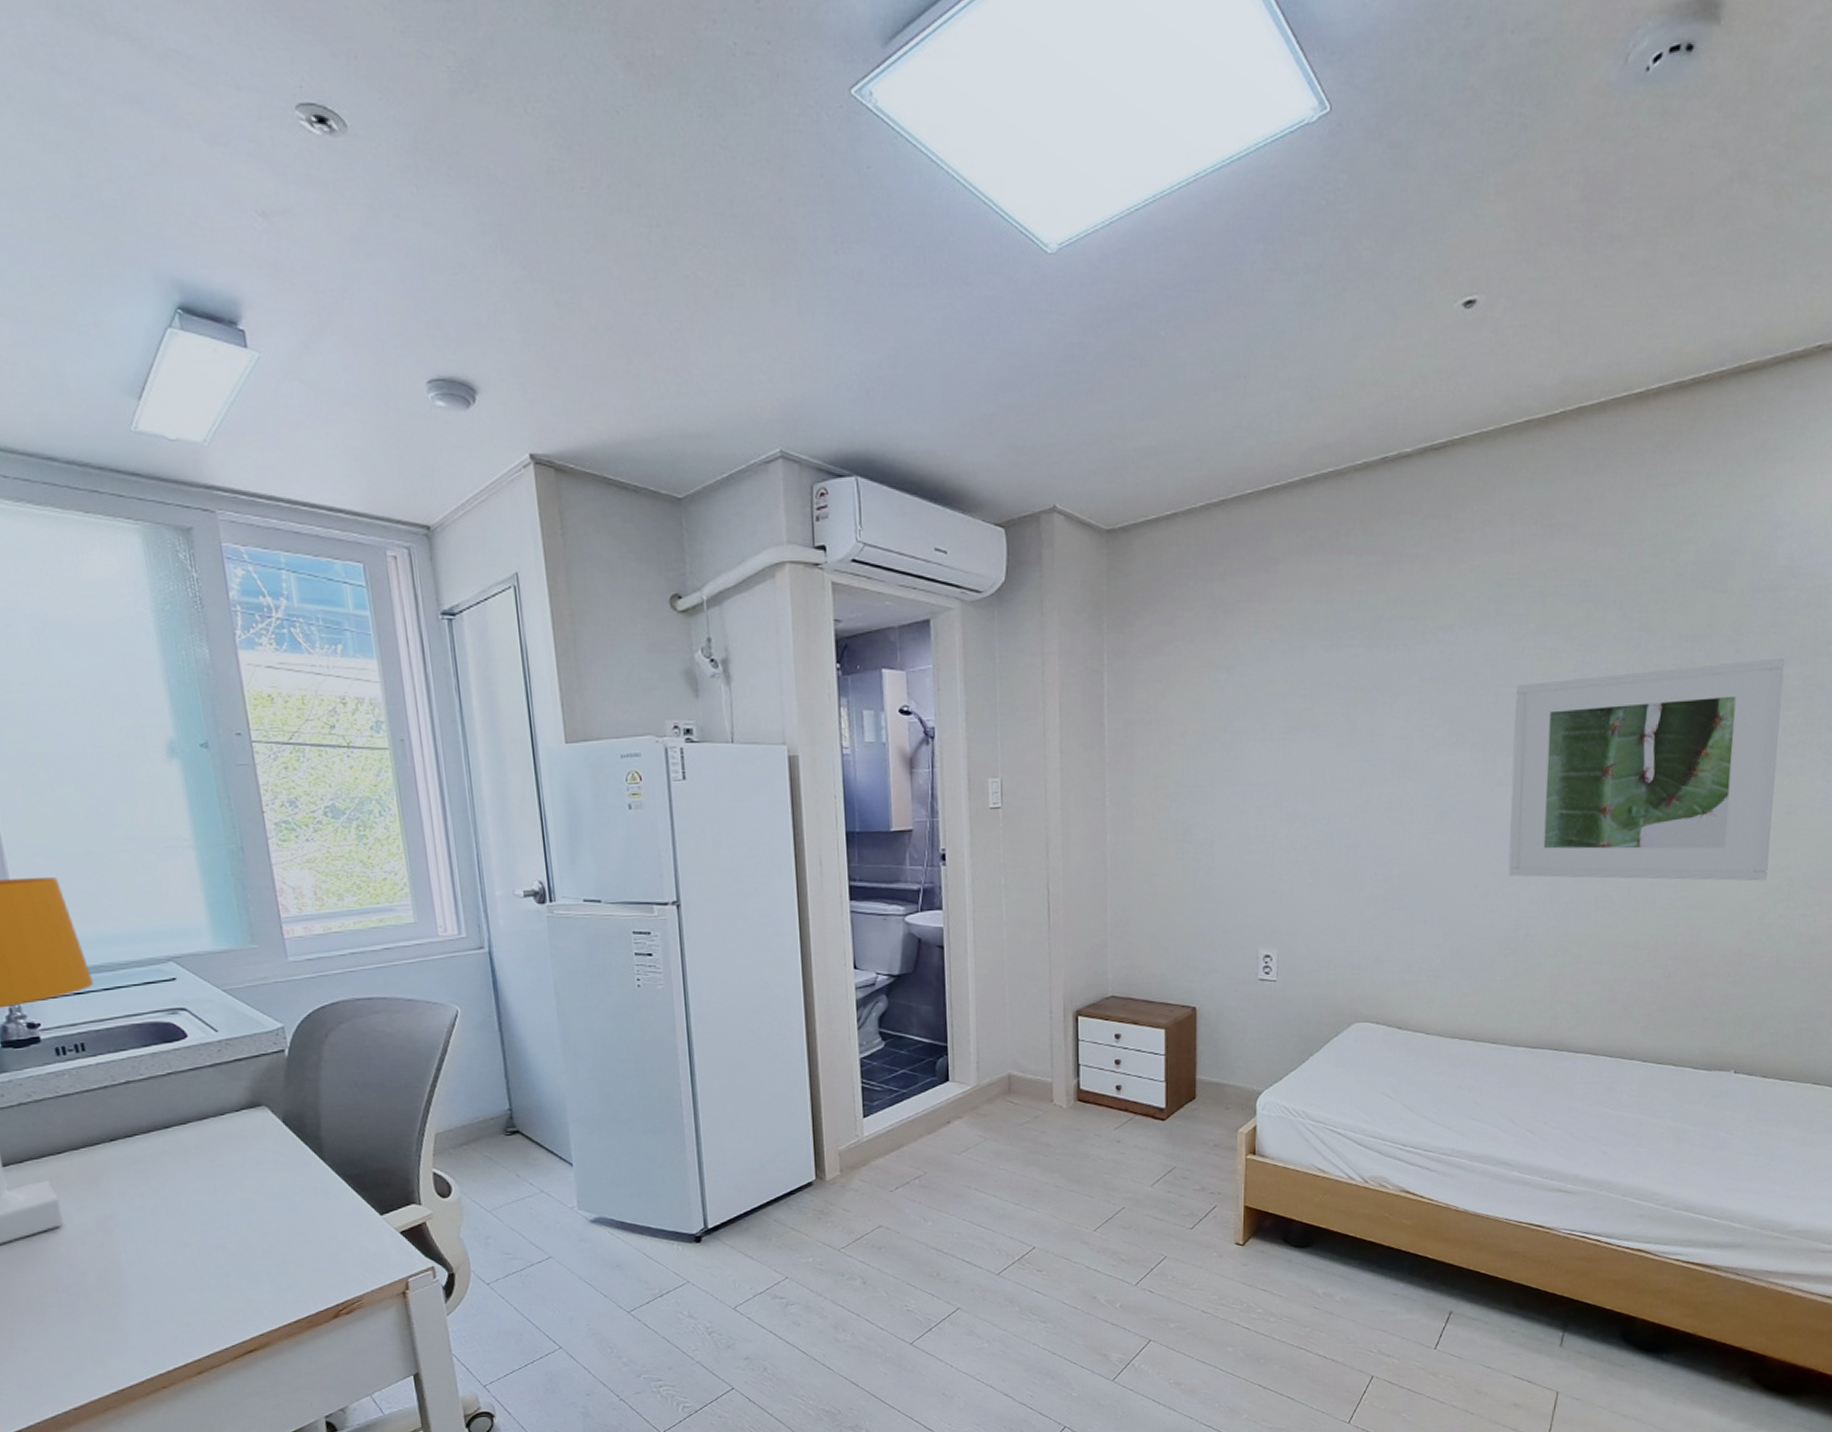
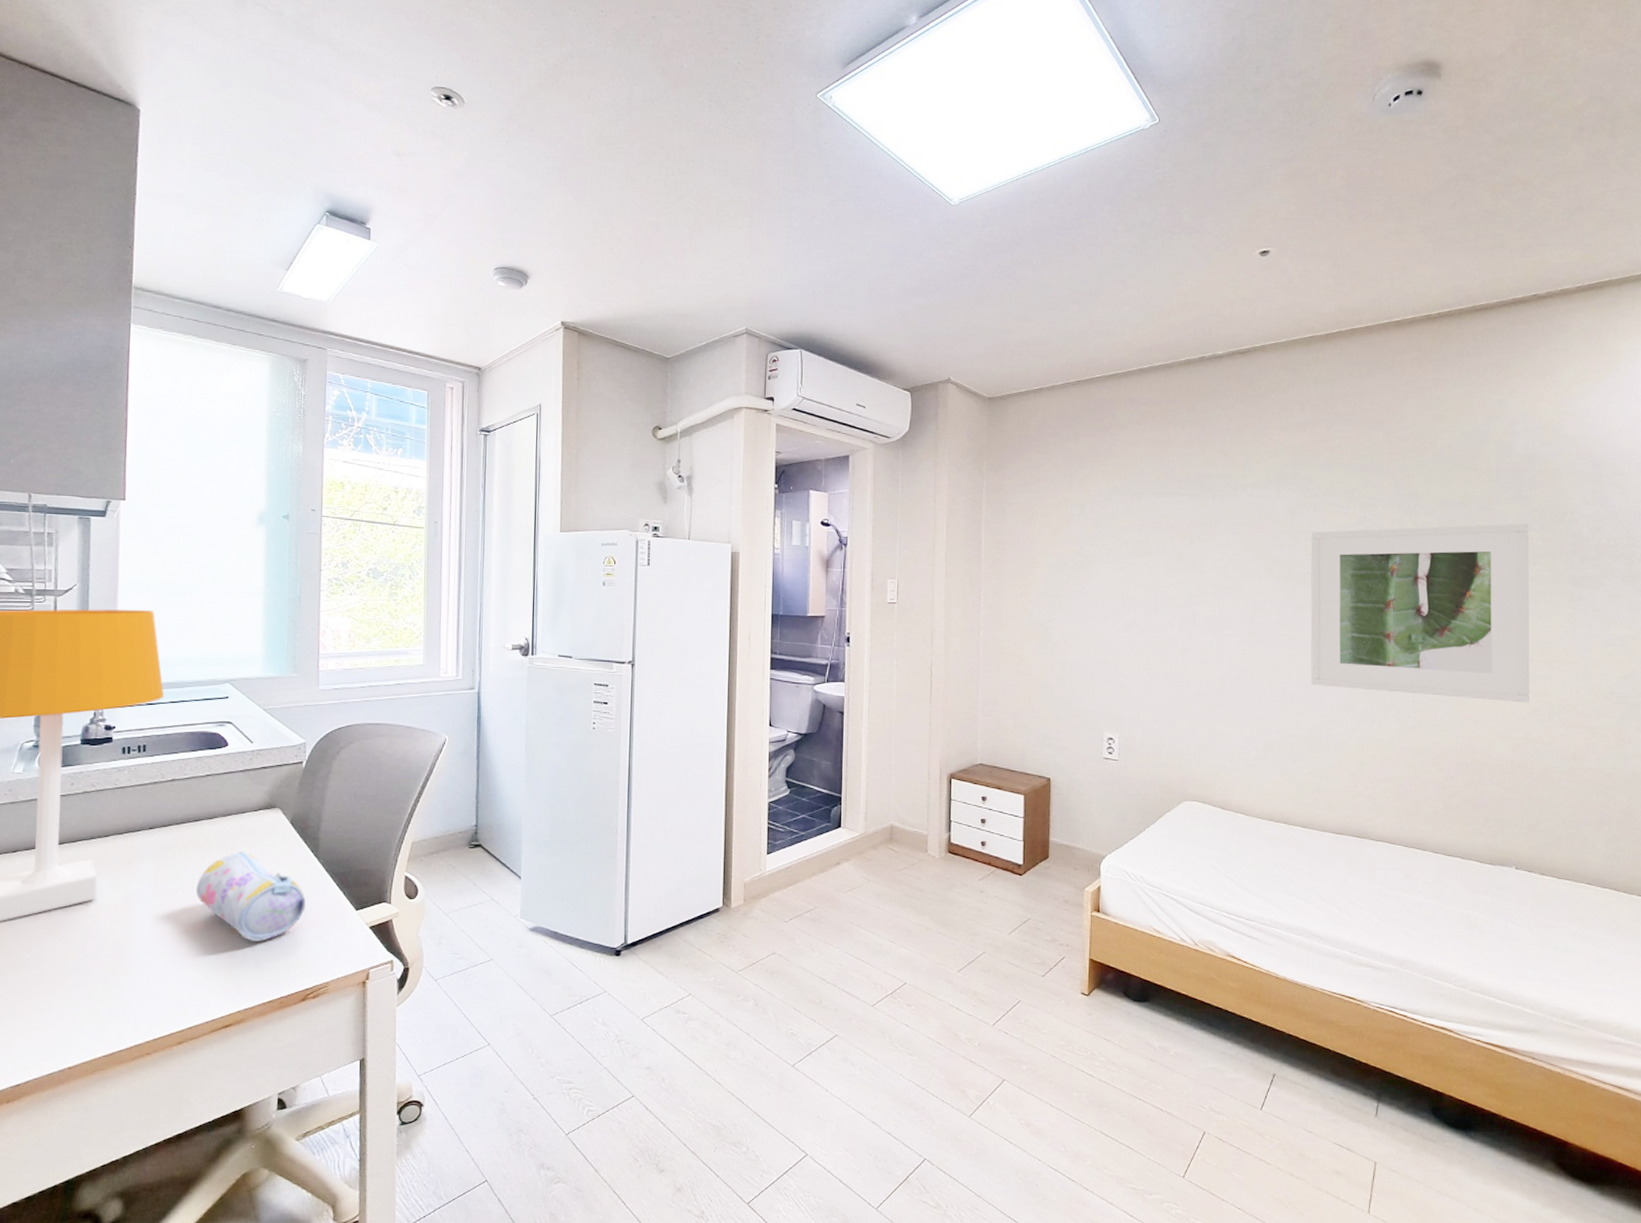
pencil case: none [182,1158,320,1258] -> present [195,851,306,941]

